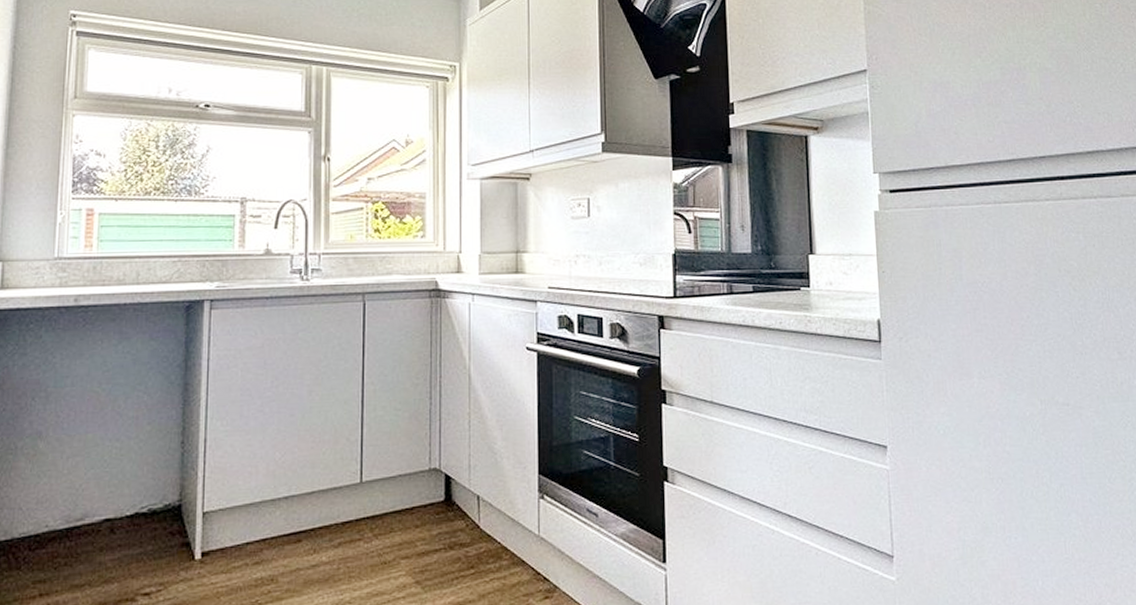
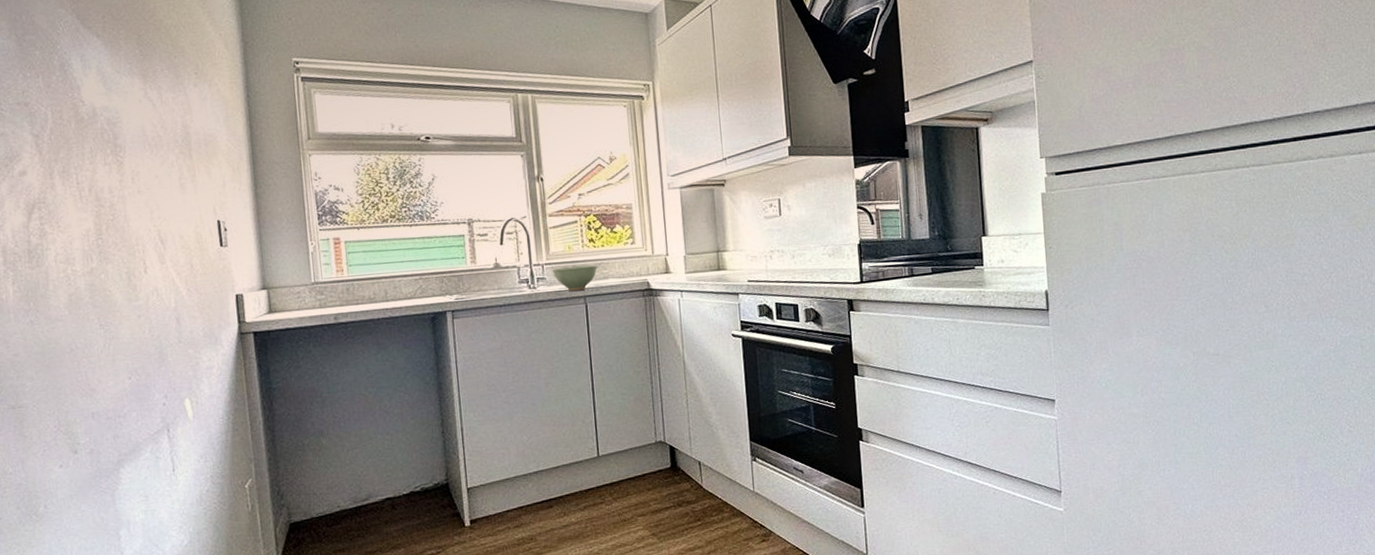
bowl: none [329,258,381,286] -> present [552,265,598,291]

